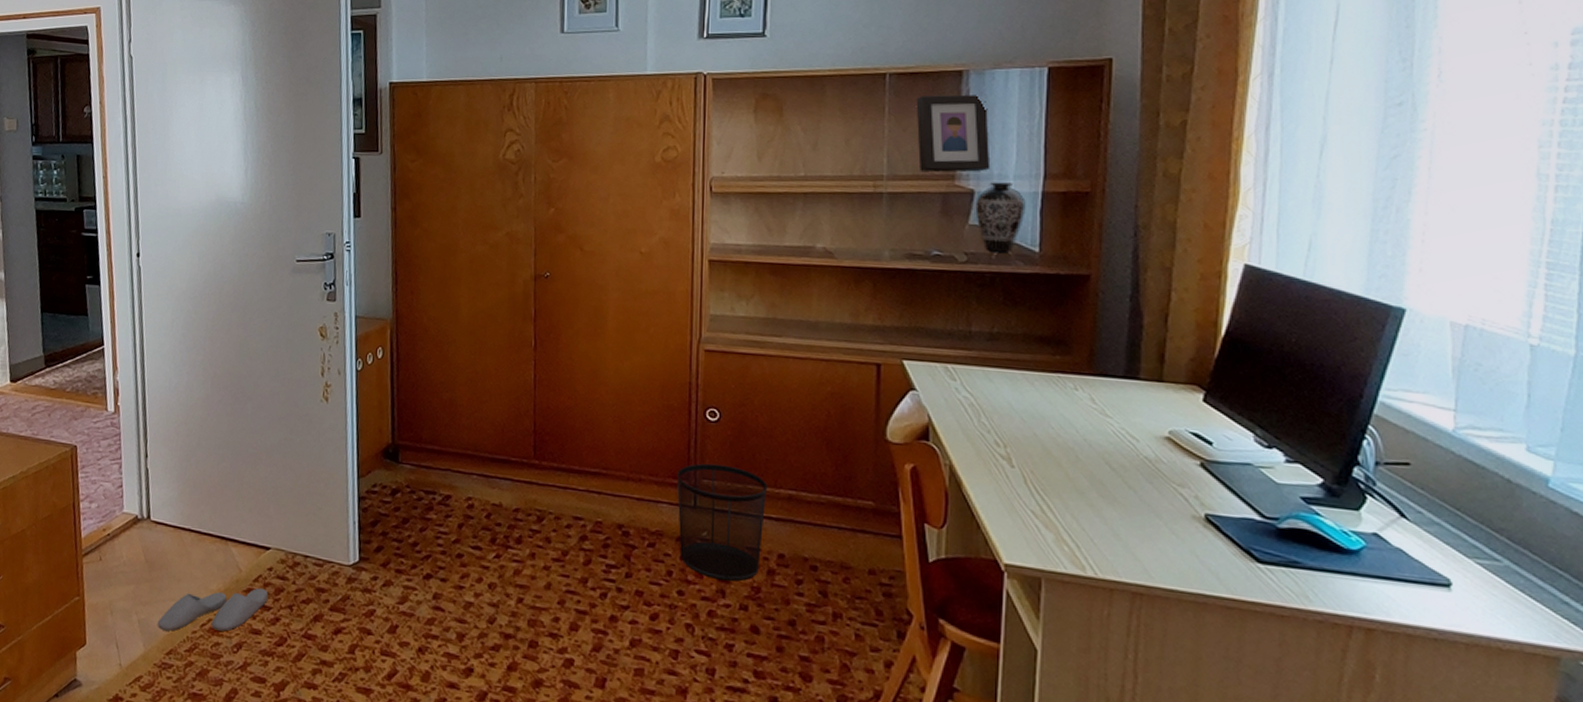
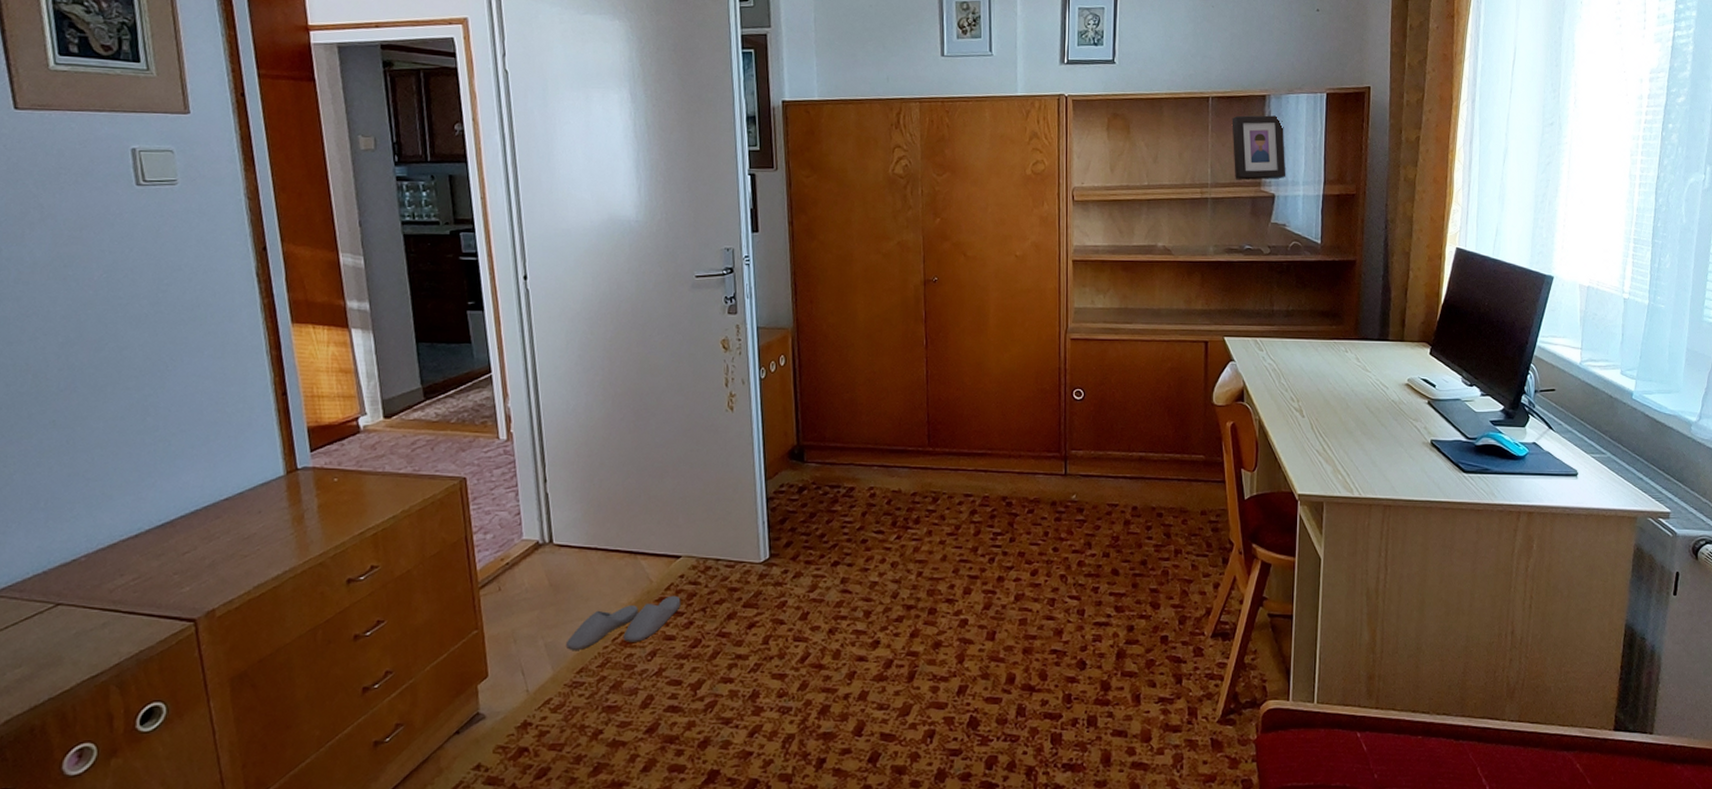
waste bin: present [676,463,768,582] -> none [1050,436,1123,534]
decorative vase: present [975,182,1026,254] -> none [1276,187,1311,246]

